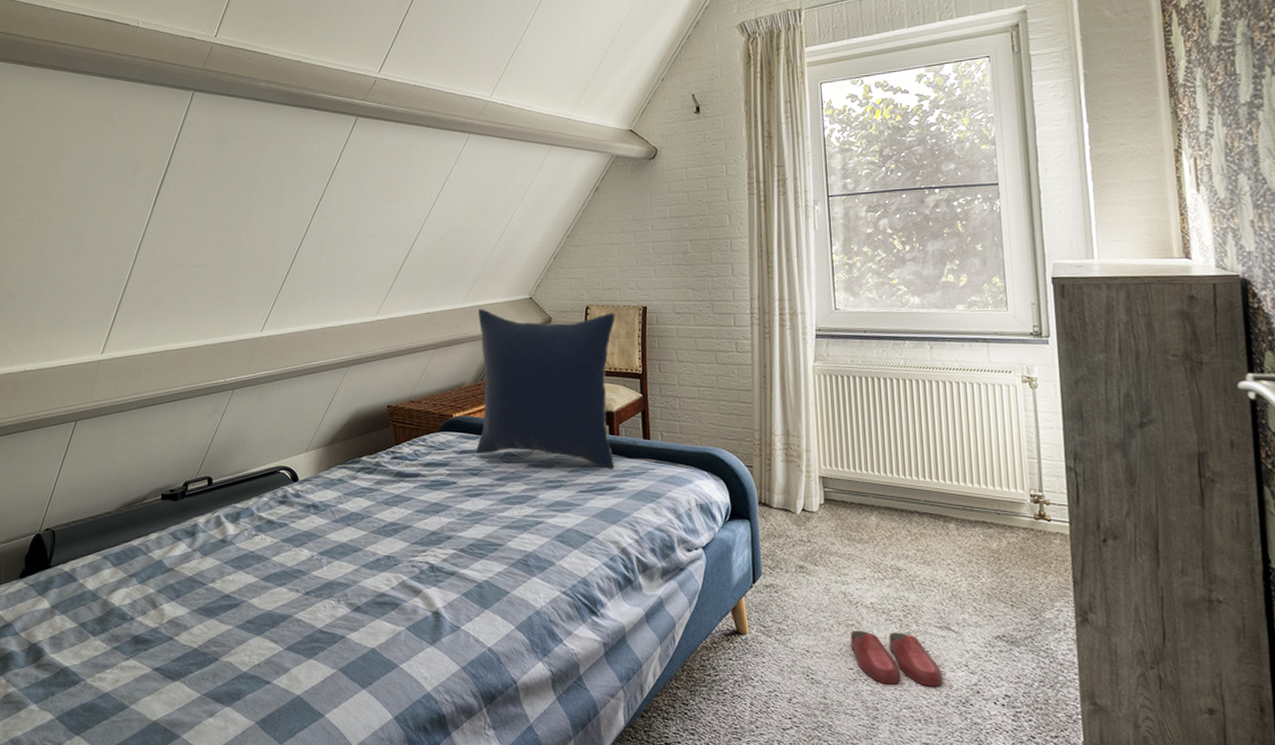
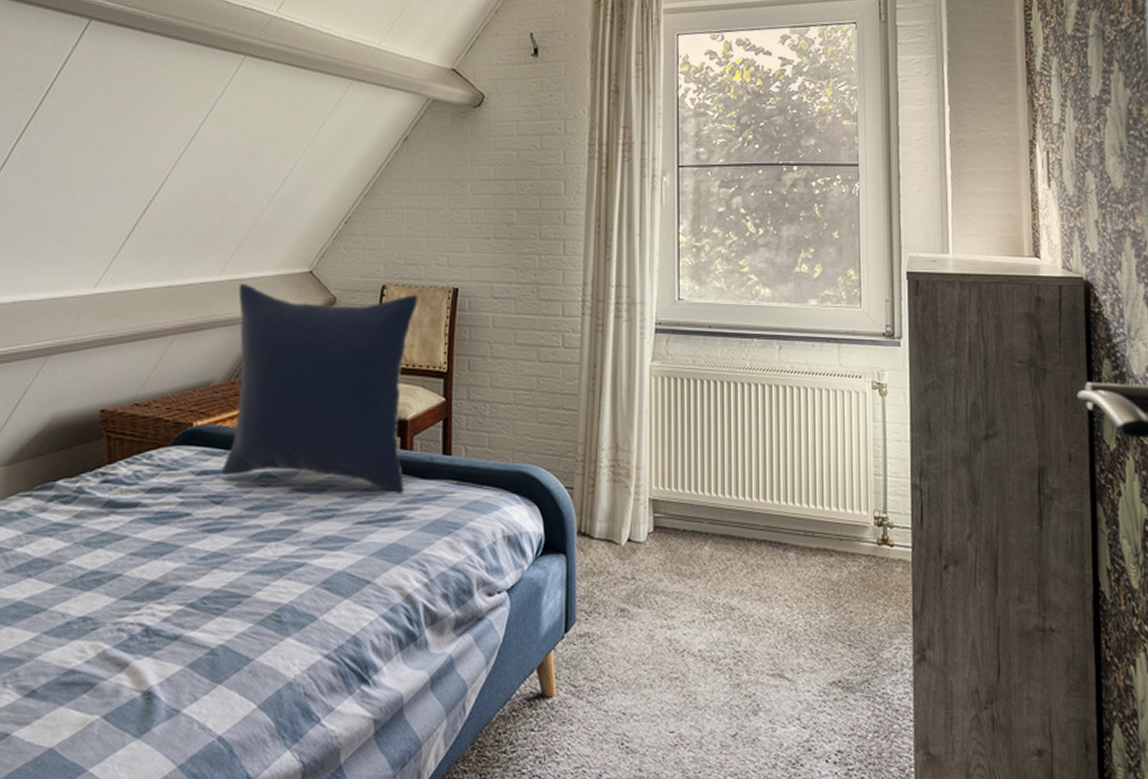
slippers: present [850,630,943,687] -> none [673,683,773,748]

